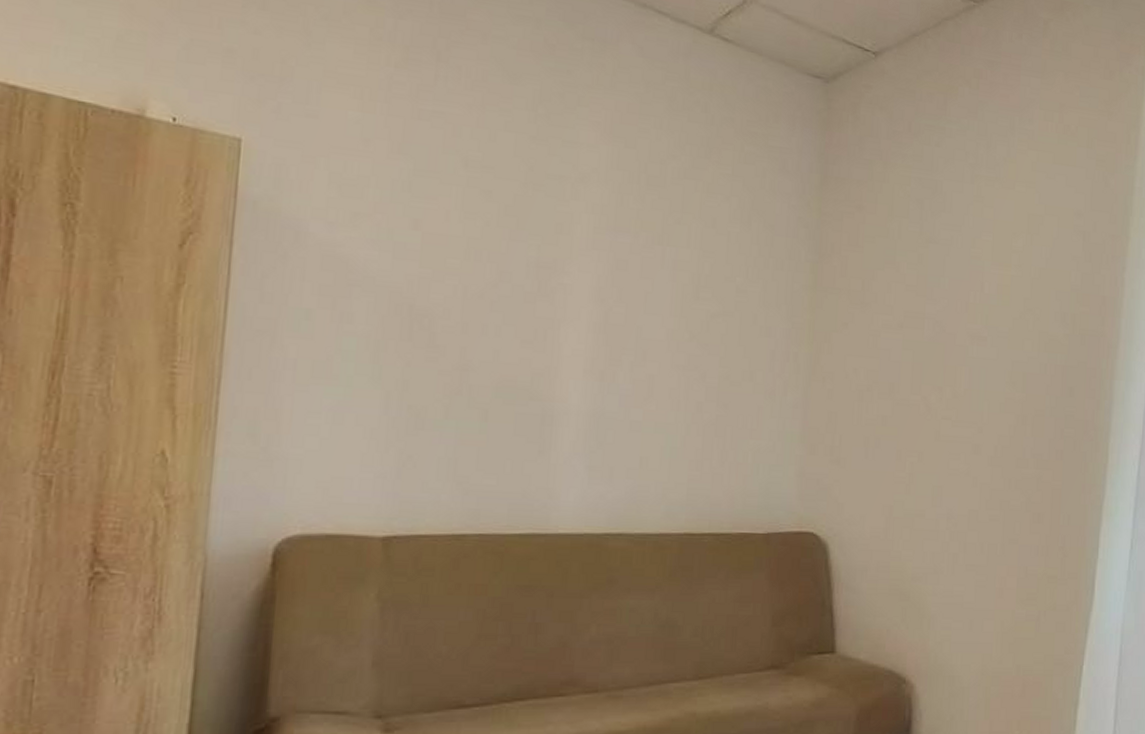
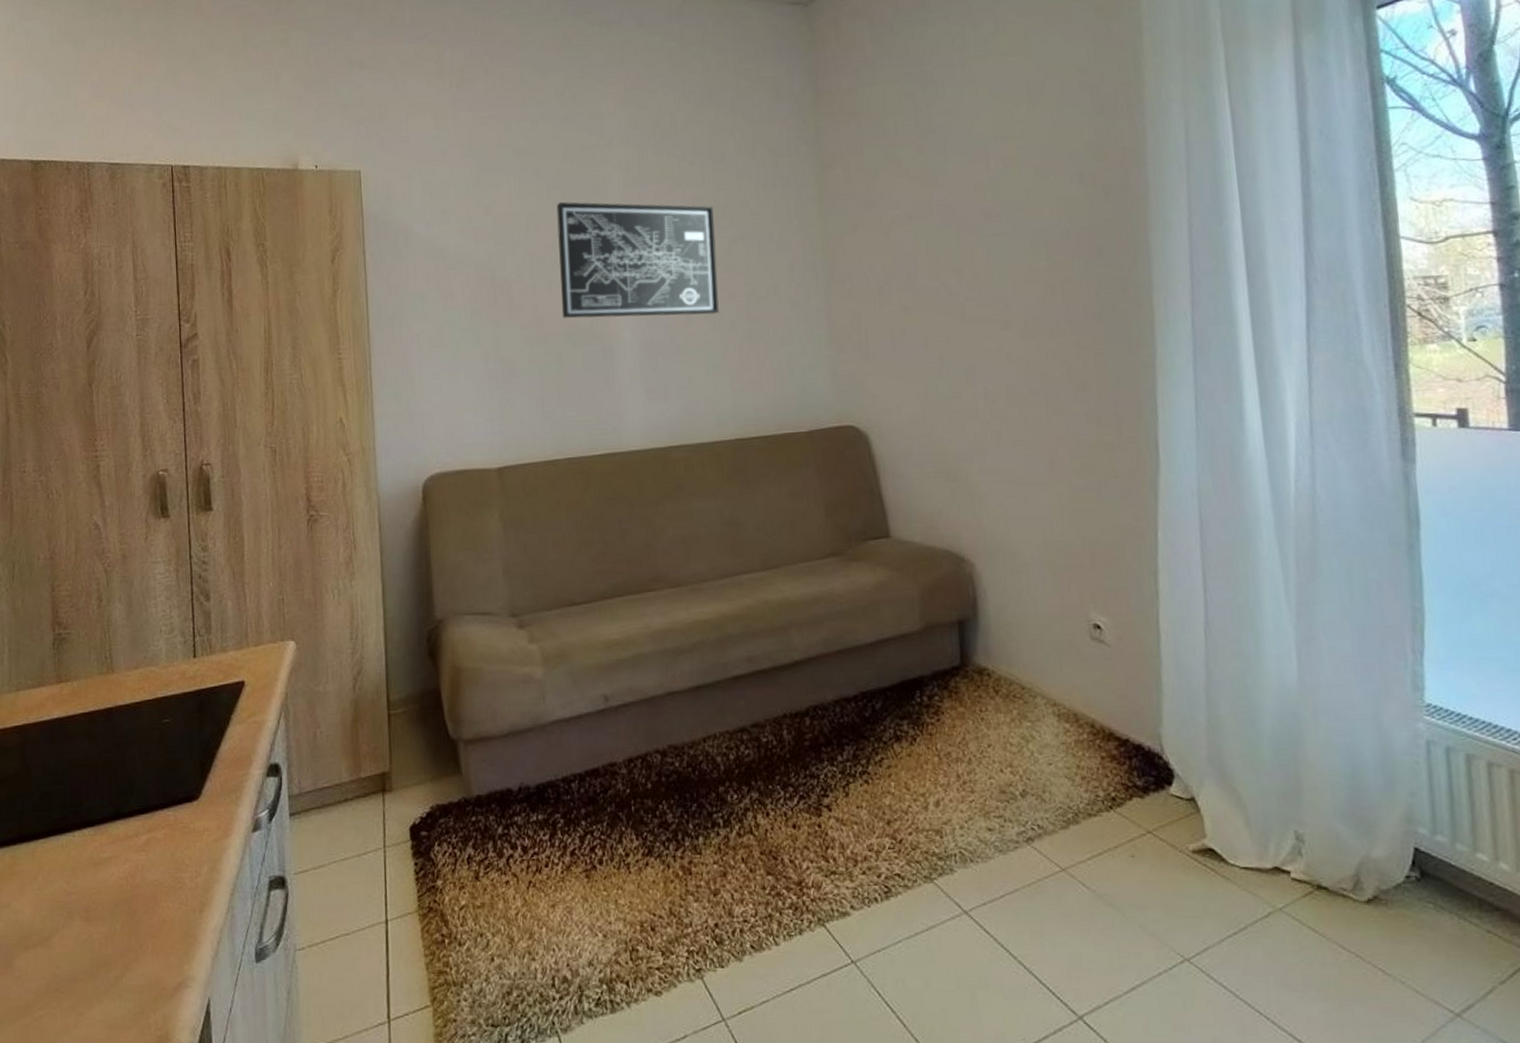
wall art: none [495,232,696,393] -> present [556,201,719,318]

